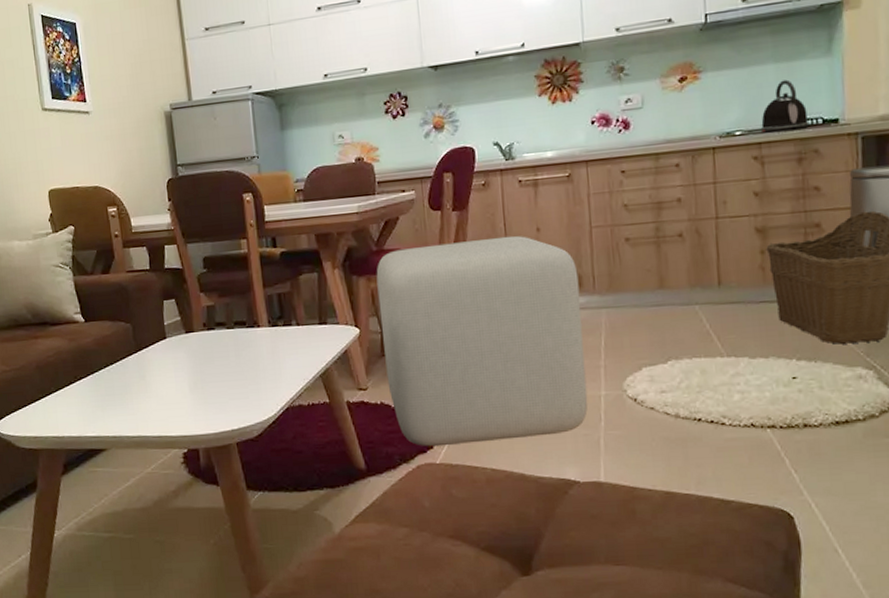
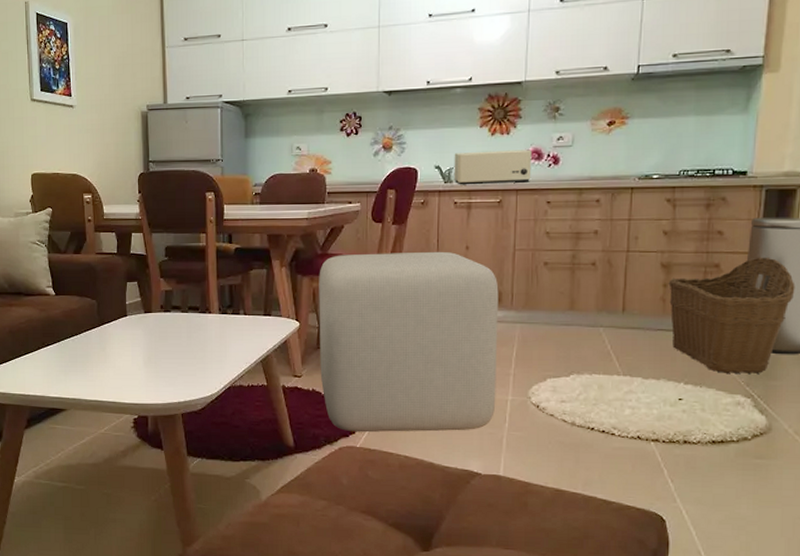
toaster: none [513,116,601,162] -> present [454,149,532,185]
kettle: present [760,79,810,134] -> none [676,132,721,180]

